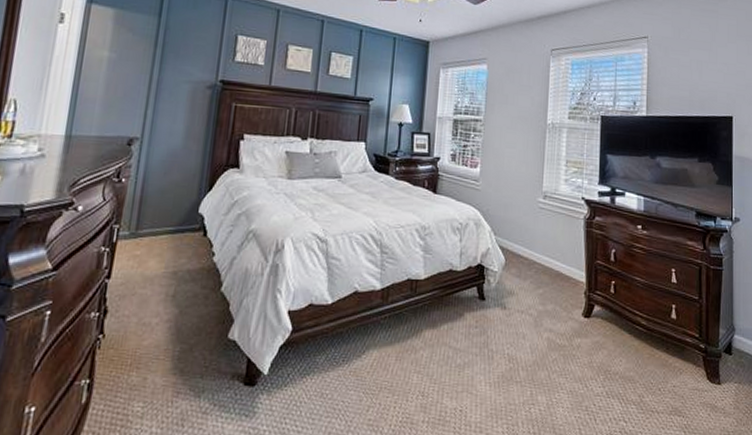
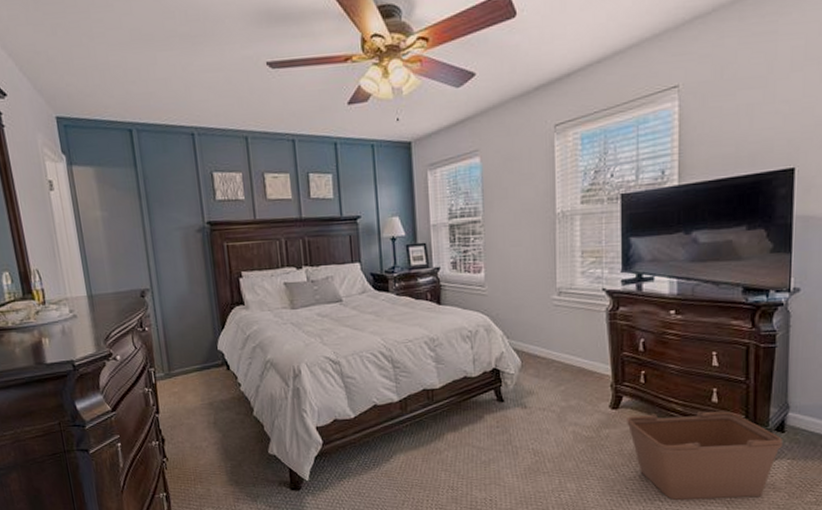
bicycle basket: none [597,326,731,422] -> present [627,411,784,500]

